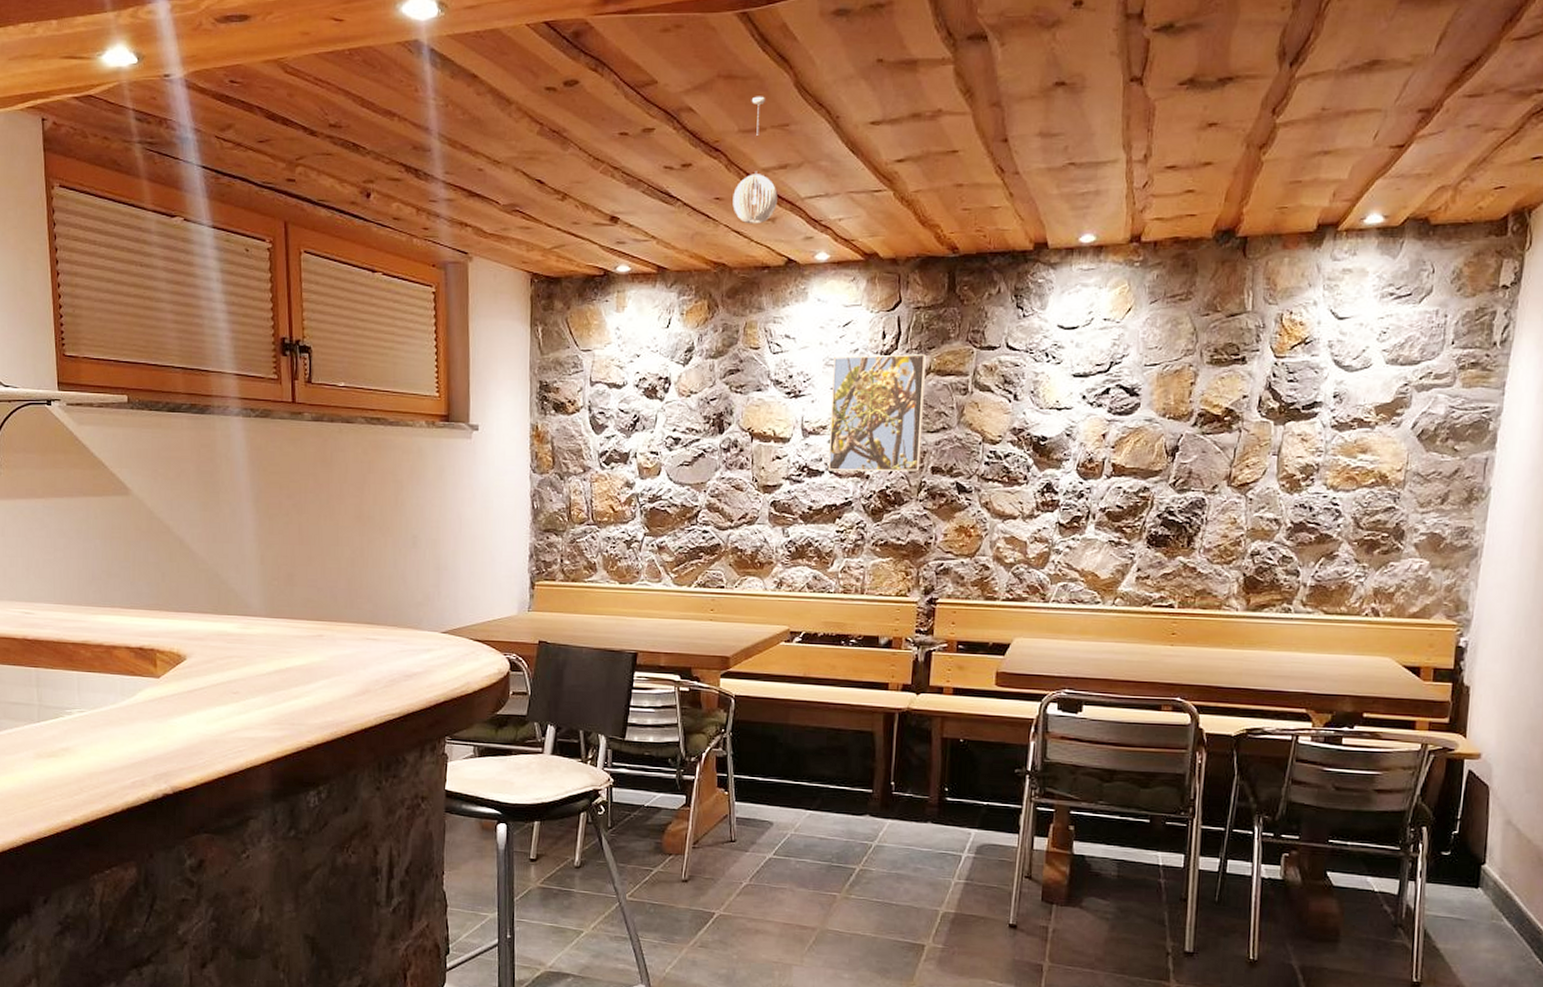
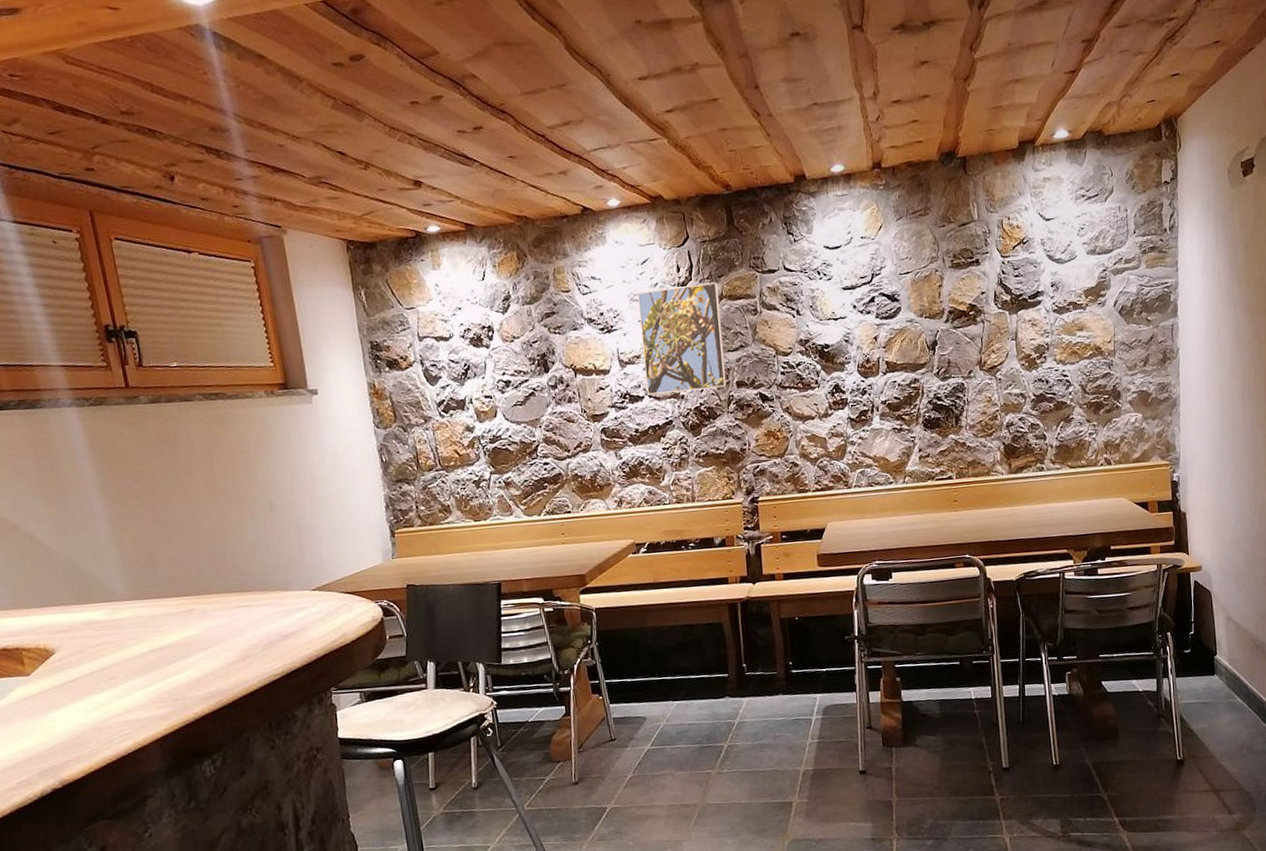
pendant light: present [732,96,778,224] -> none [525,60,566,179]

